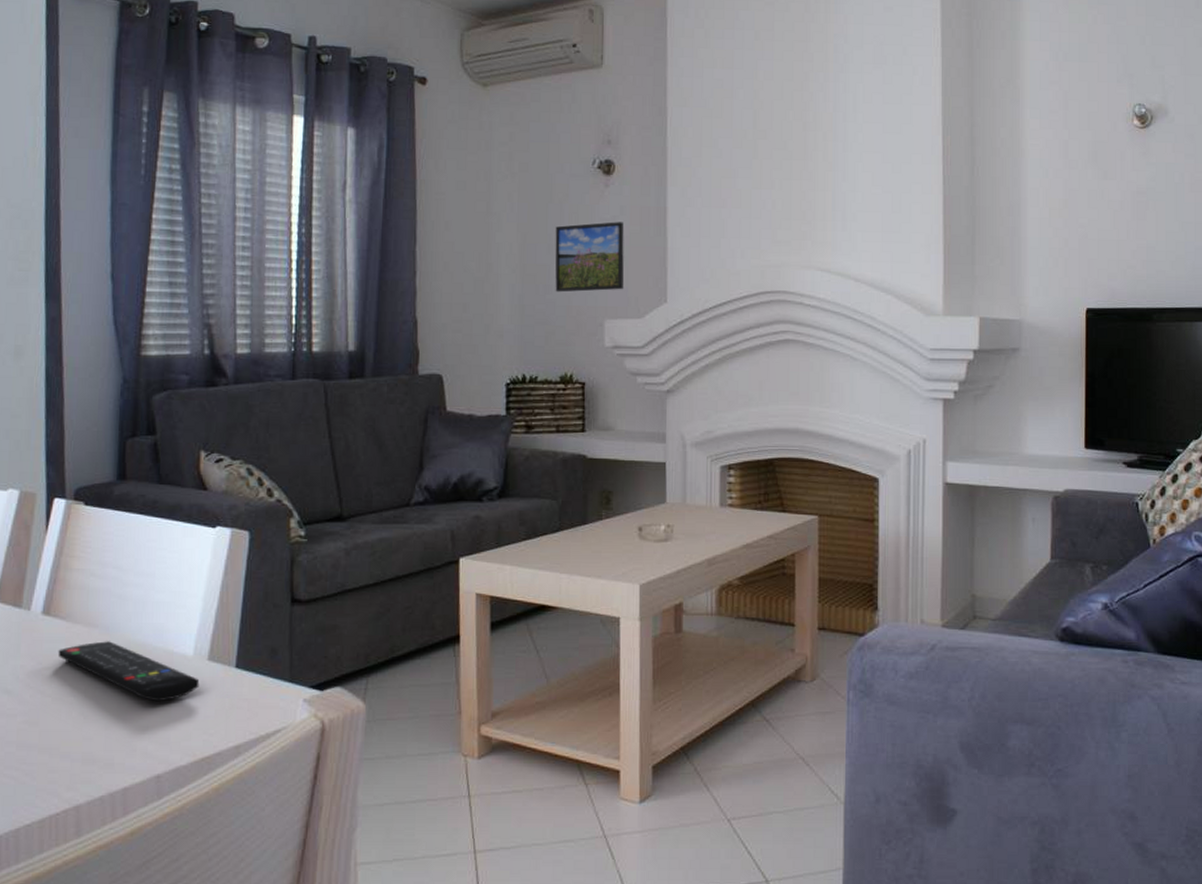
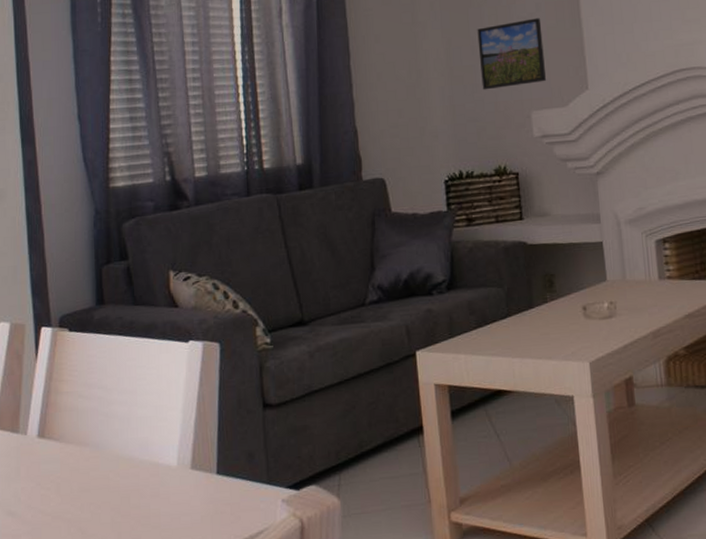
remote control: present [58,641,200,702] -> none [54,458,185,513]

